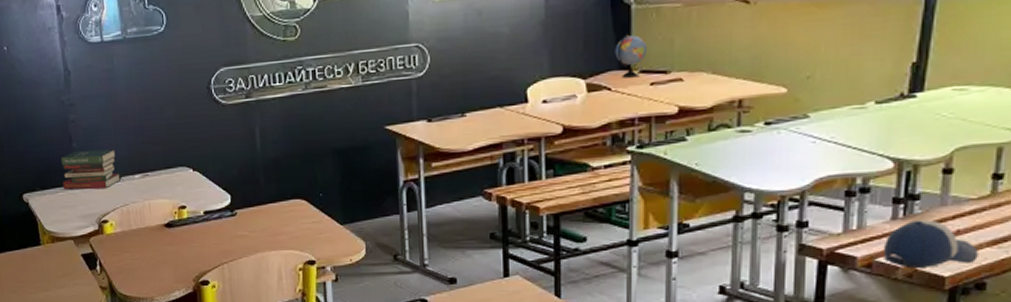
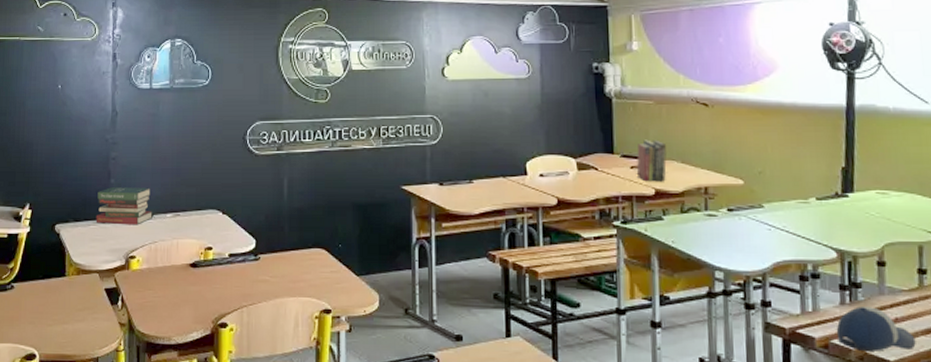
globe: present [615,34,648,78] -> none [600,123,627,160]
books: none [657,49,694,99] -> present [636,139,667,182]

